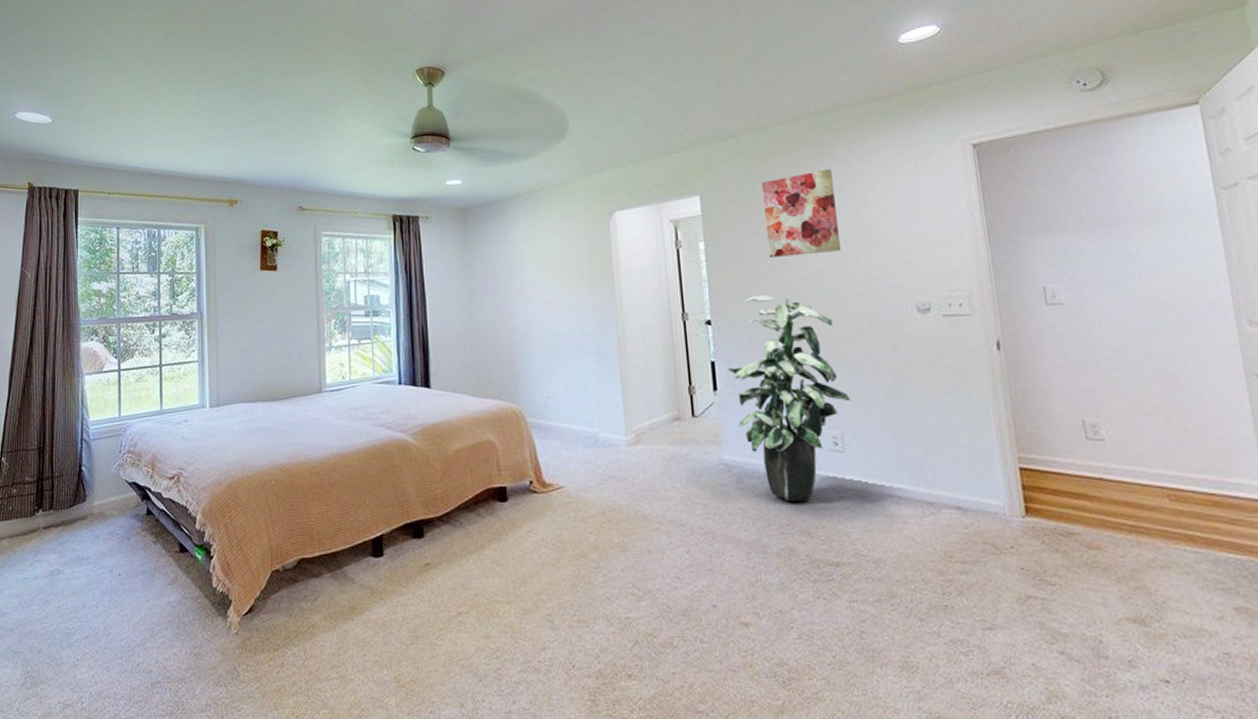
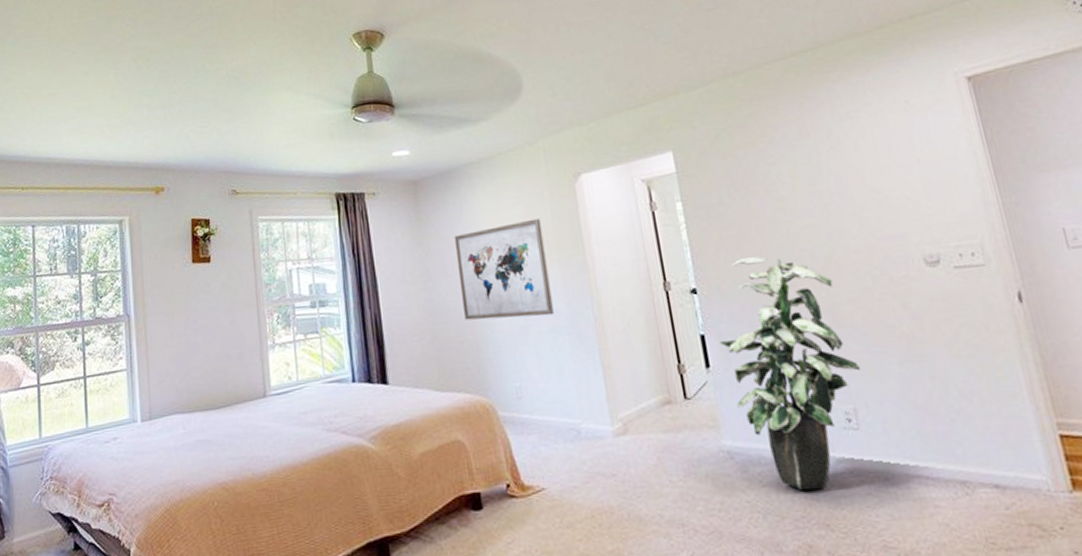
wall art: none [497,249,582,337] -> present [454,218,554,320]
wall art: present [761,169,842,257] -> none [738,114,835,214]

